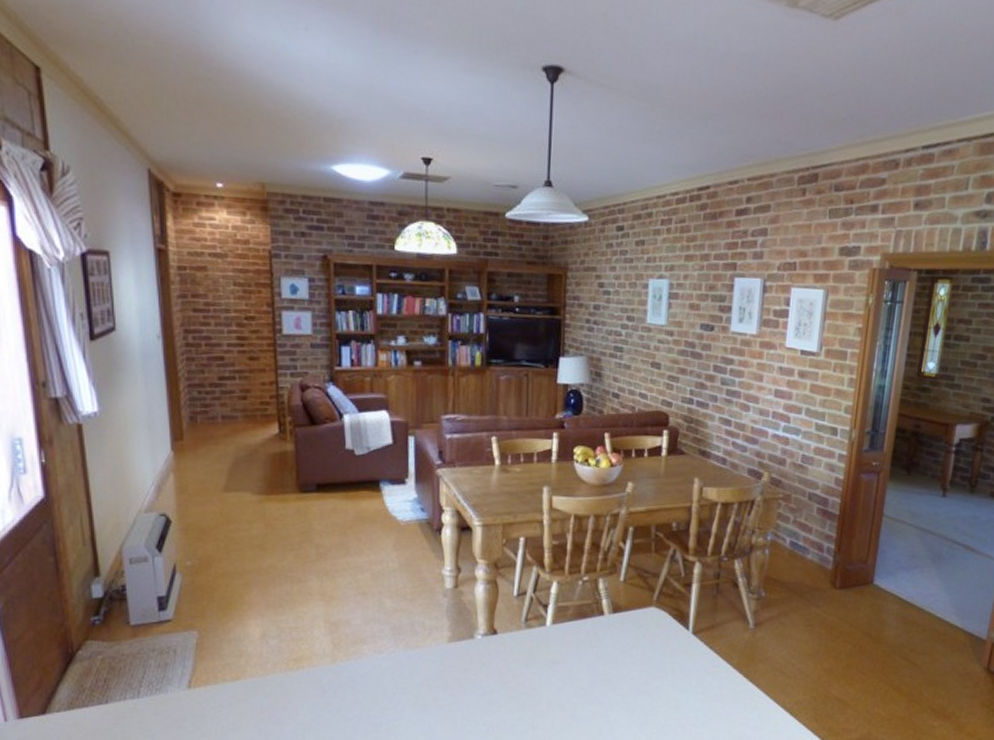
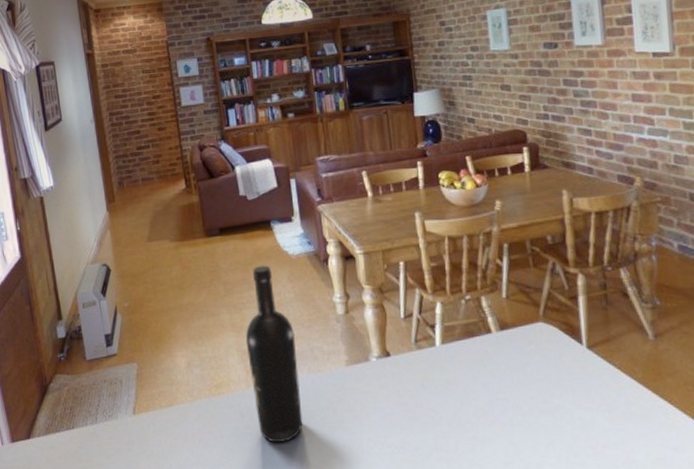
wine bottle: none [336,529,395,721] -> present [245,265,303,443]

